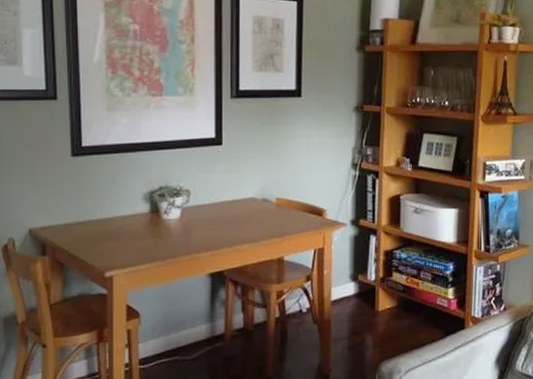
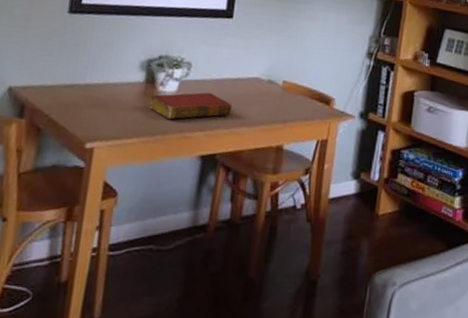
book: none [157,215,233,244] -> present [149,92,233,120]

